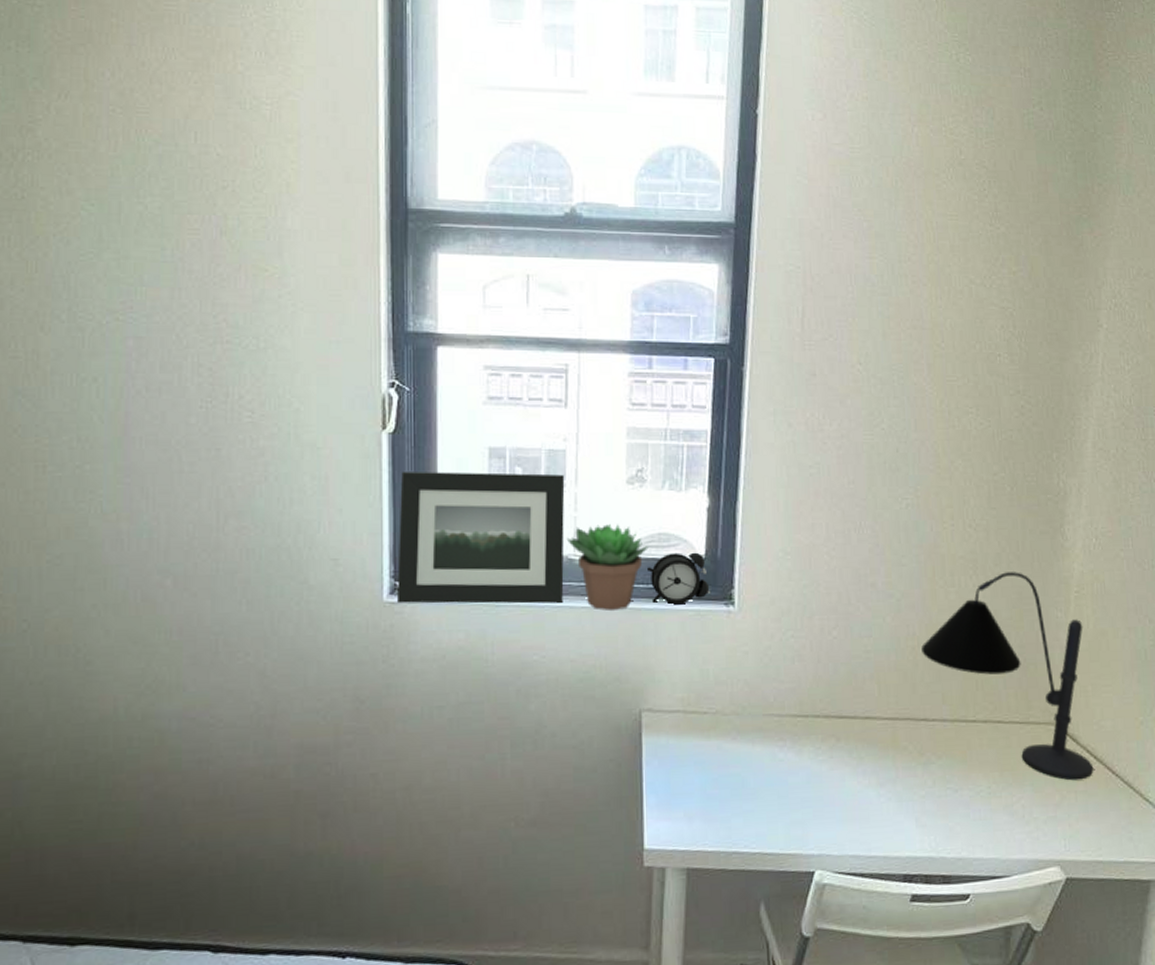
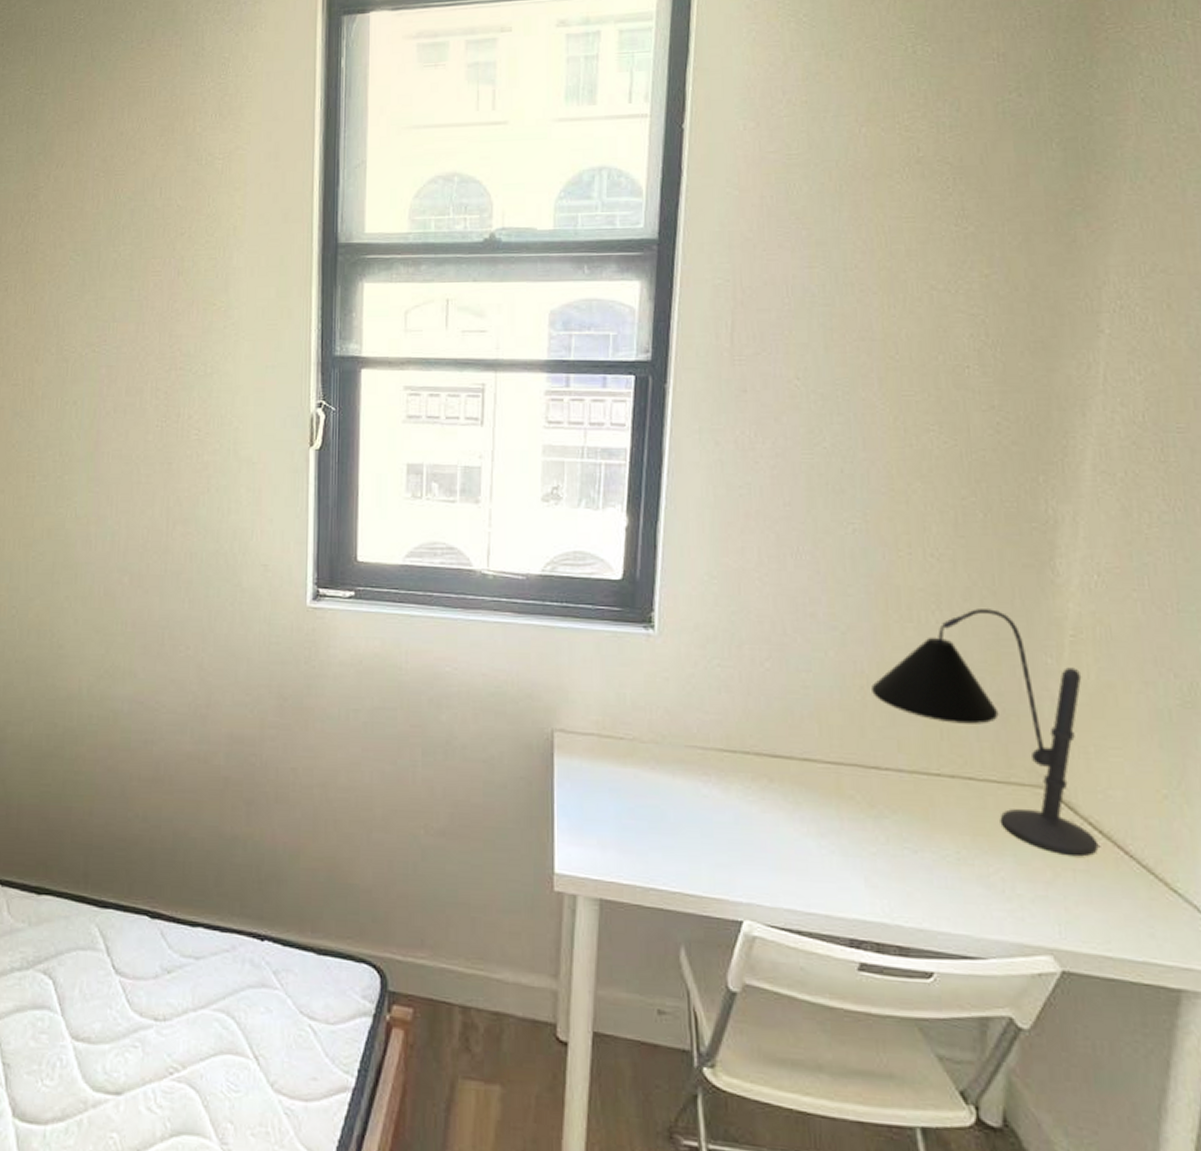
picture frame: present [397,471,565,604] -> none [319,485,480,616]
succulent plant: present [566,524,648,612] -> none [480,541,563,628]
alarm clock: present [648,552,710,605] -> none [562,572,628,625]

